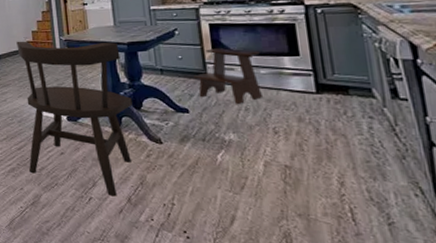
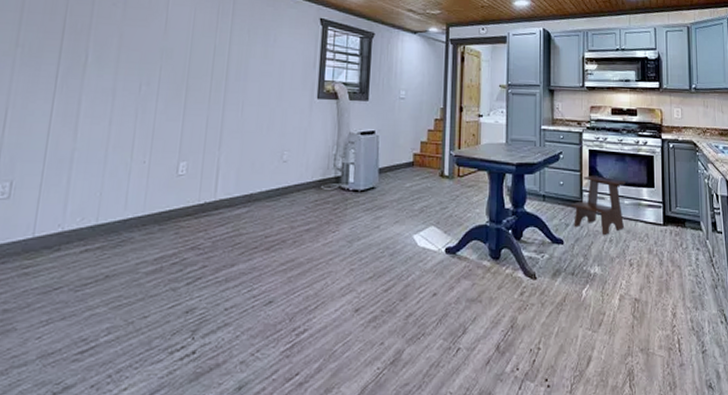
dining chair: present [16,41,133,197] -> none [395,152,513,345]

